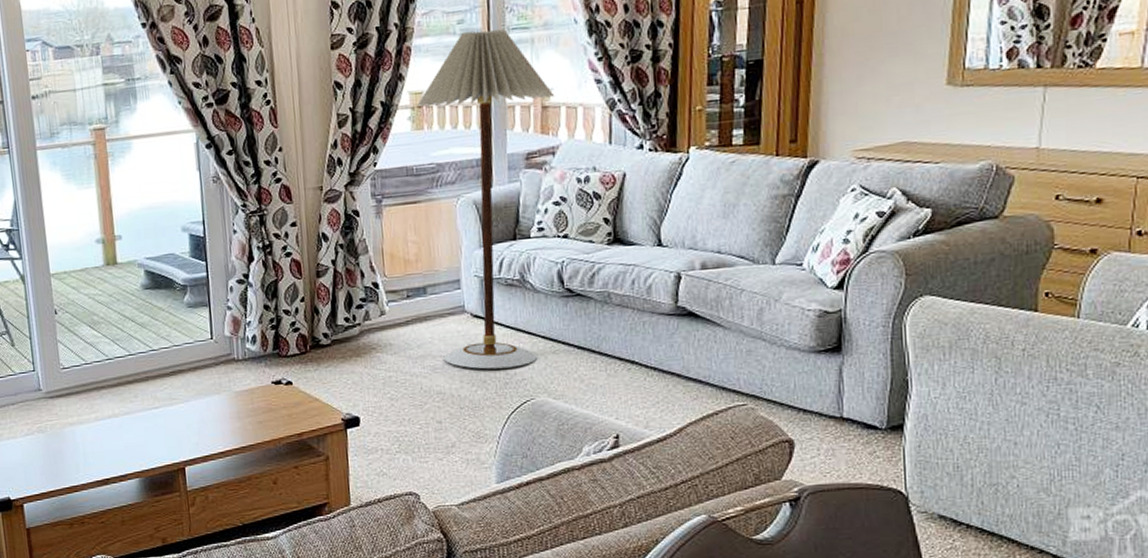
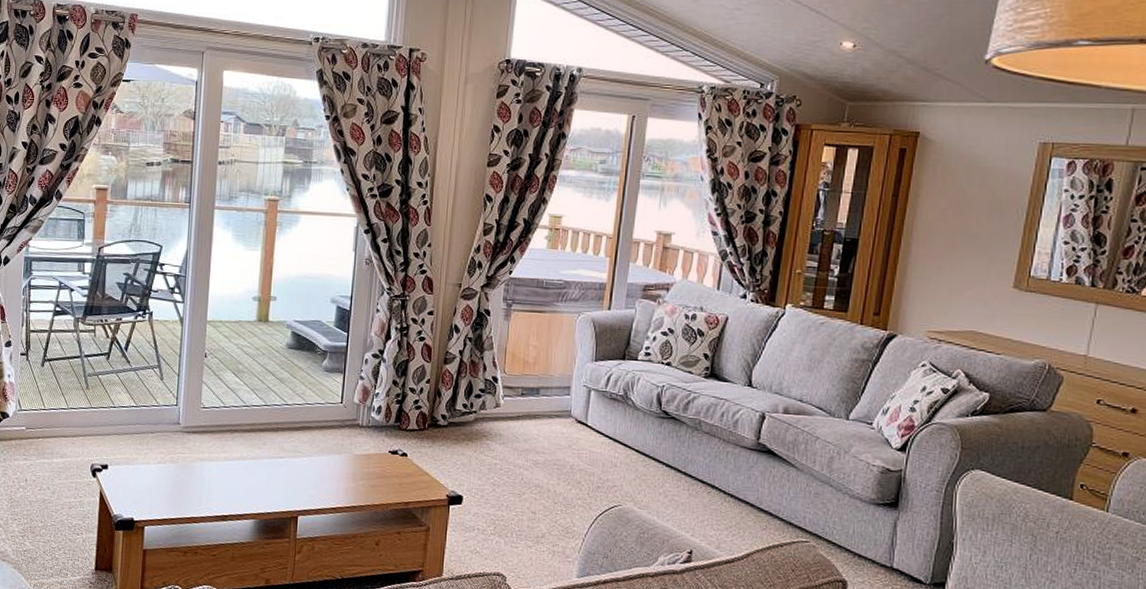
floor lamp: present [417,29,555,369] -> none [546,171,676,474]

